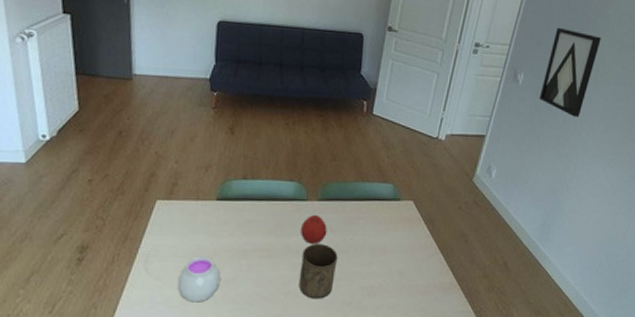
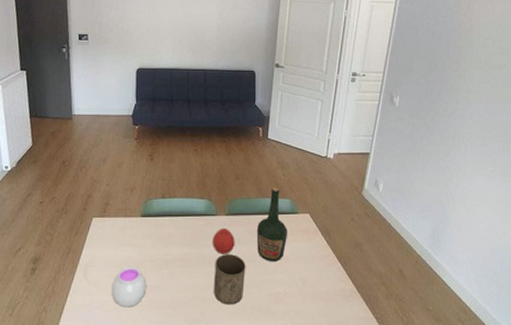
bottle: none [352,170,387,252] -> present [256,187,287,261]
wall art: present [539,27,601,117] -> none [415,54,468,133]

